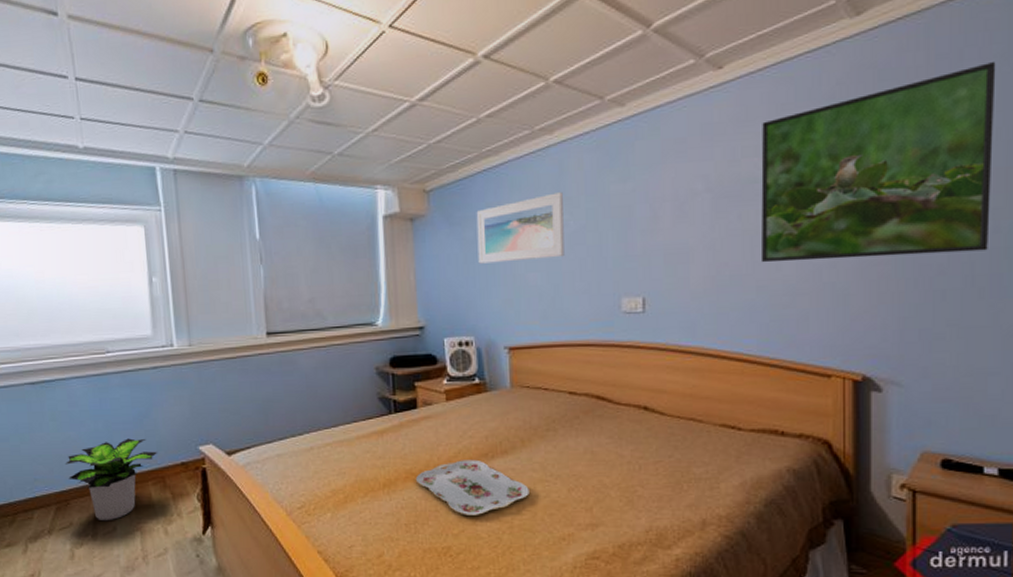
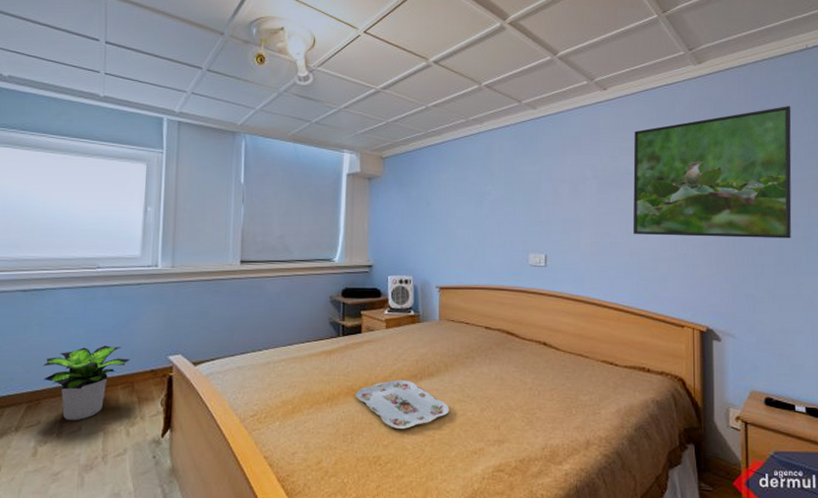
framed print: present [476,192,565,264] -> none [420,168,488,219]

